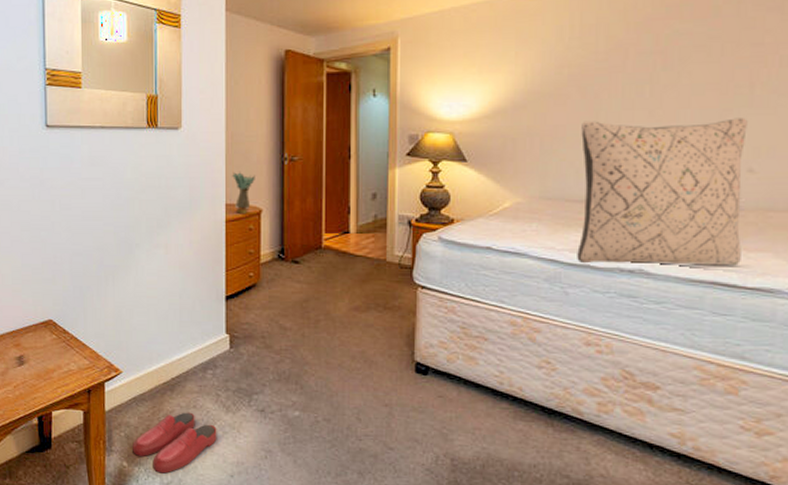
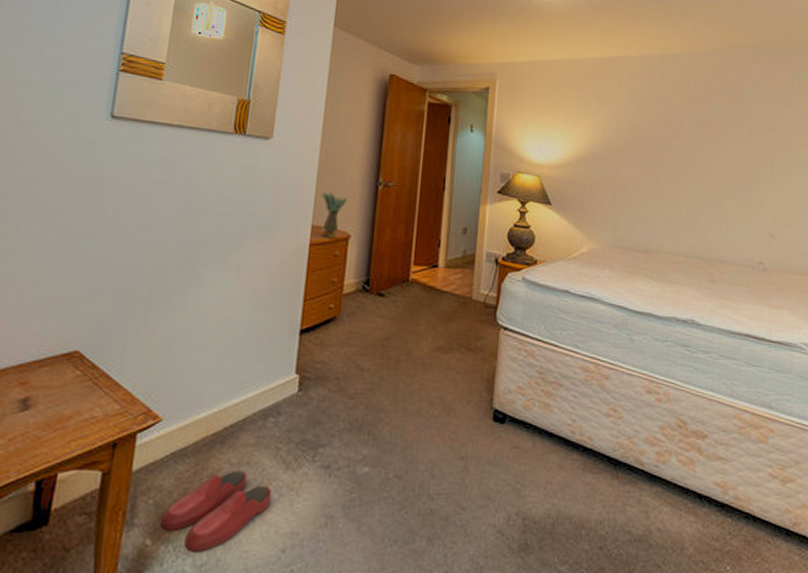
pillow: present [577,118,748,266] -> none [641,178,769,320]

